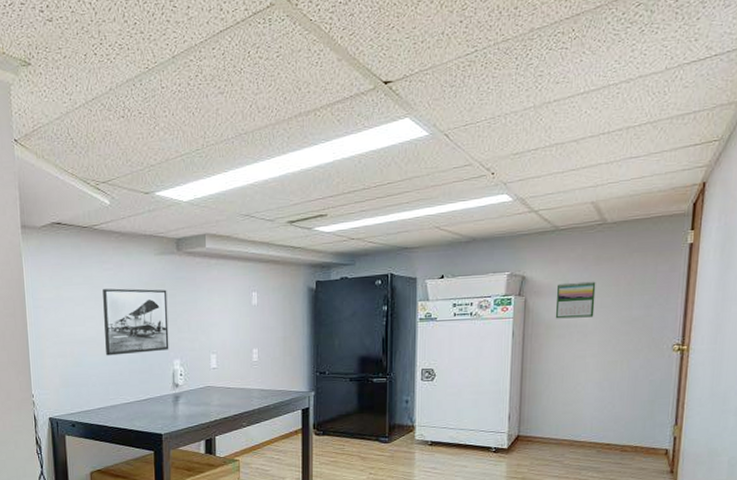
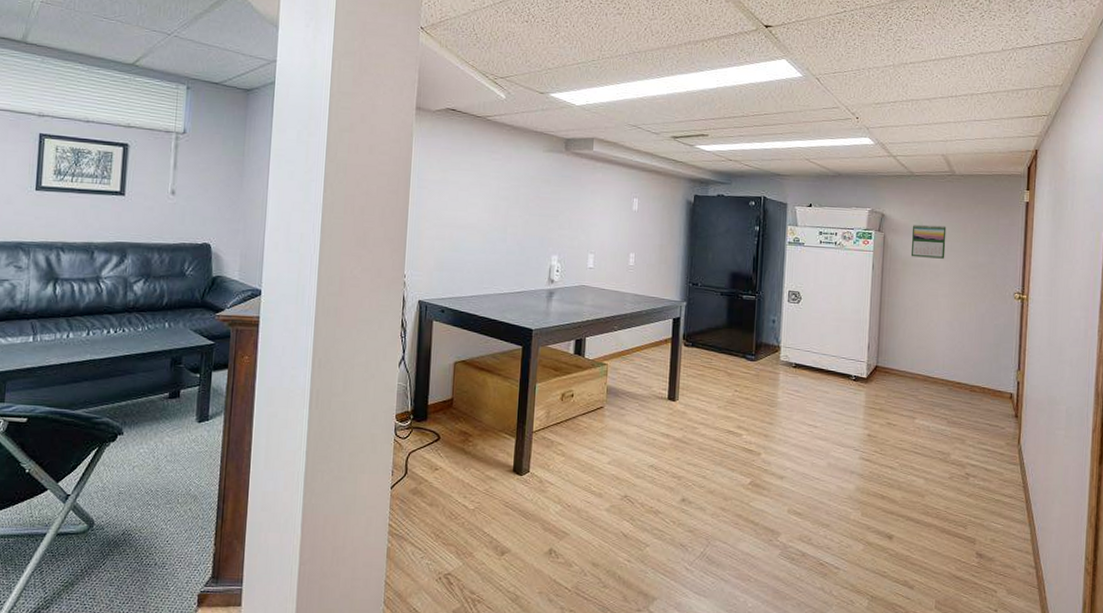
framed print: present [103,288,169,356] -> none [485,178,552,245]

